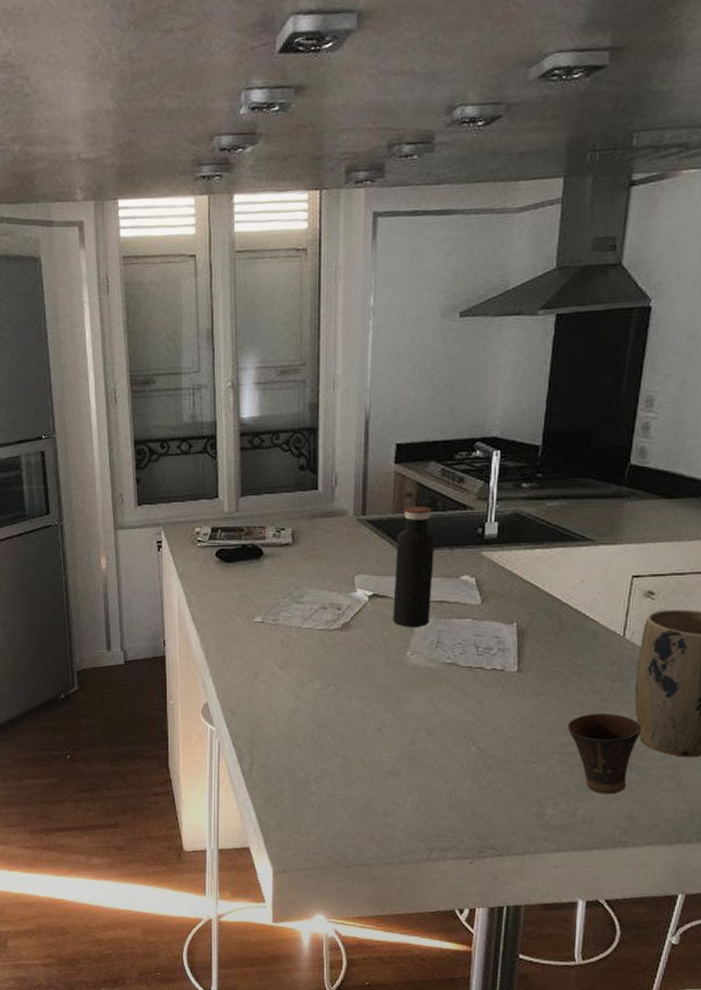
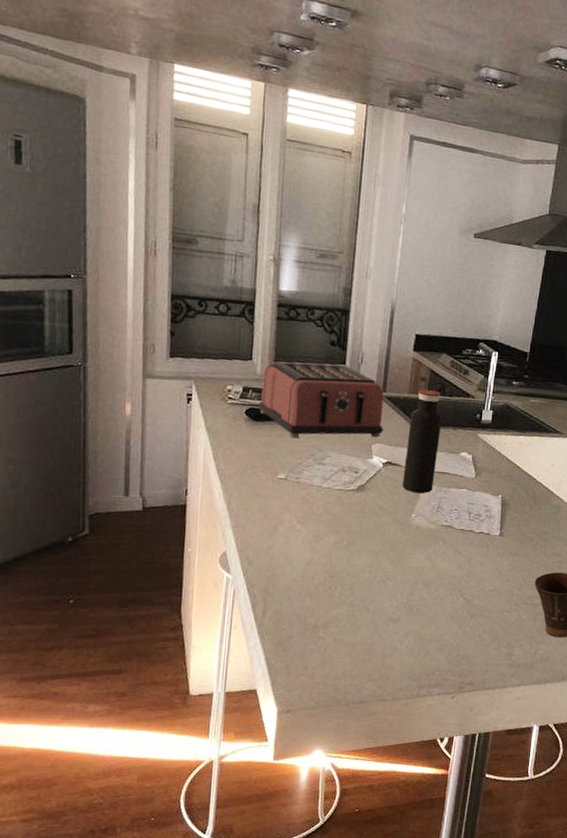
toaster: none [228,490,366,577] -> present [258,361,384,438]

